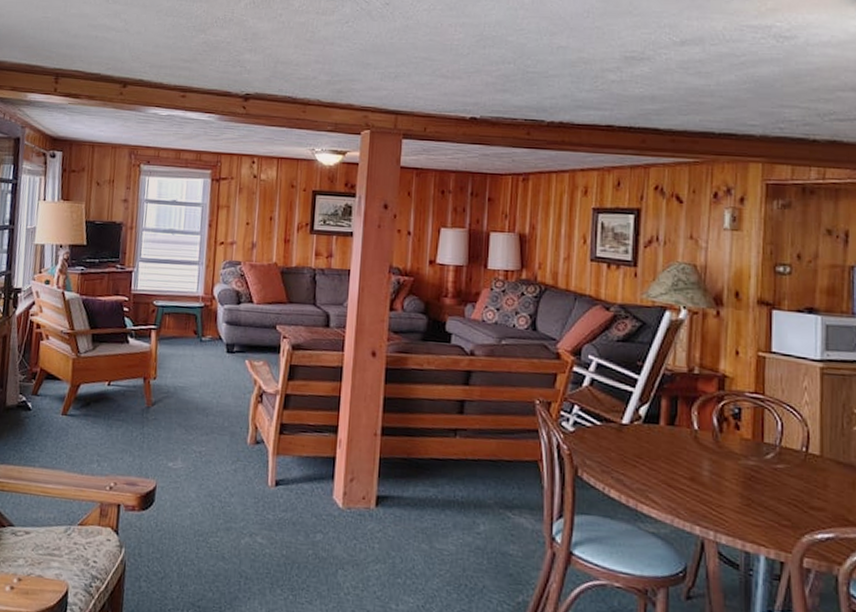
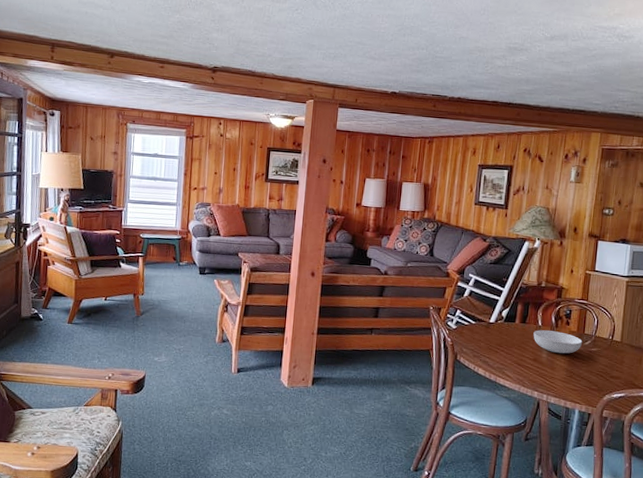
serving bowl: none [687,435,762,472] -> present [533,330,583,354]

